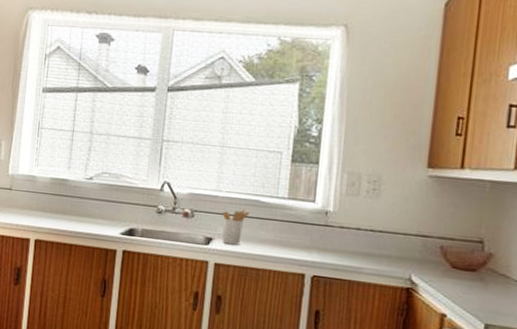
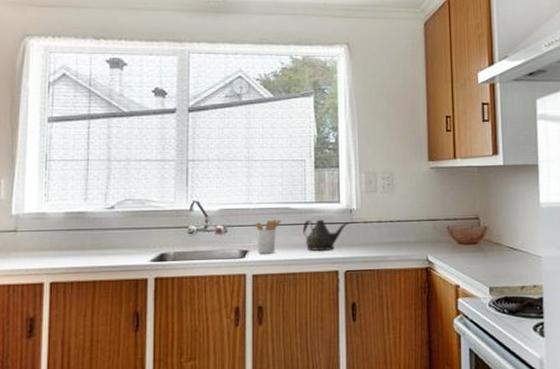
teapot: none [270,216,323,251] -> present [302,219,349,251]

